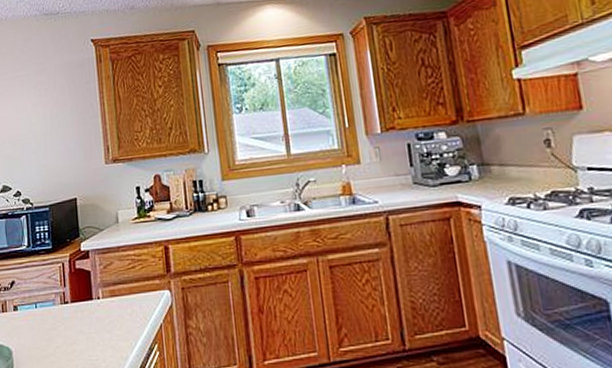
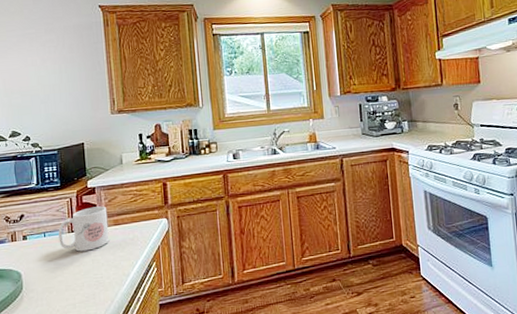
mug: none [50,273,105,327] -> present [58,206,110,252]

